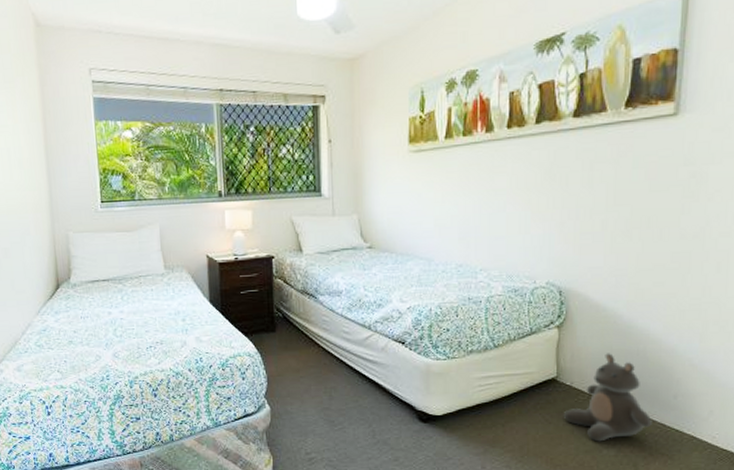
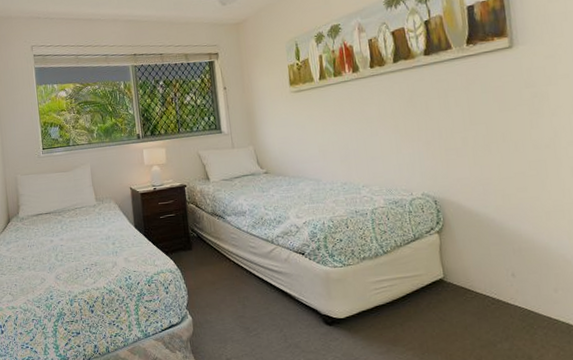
teddy bear: present [564,353,652,442] -> none [456,253,539,337]

